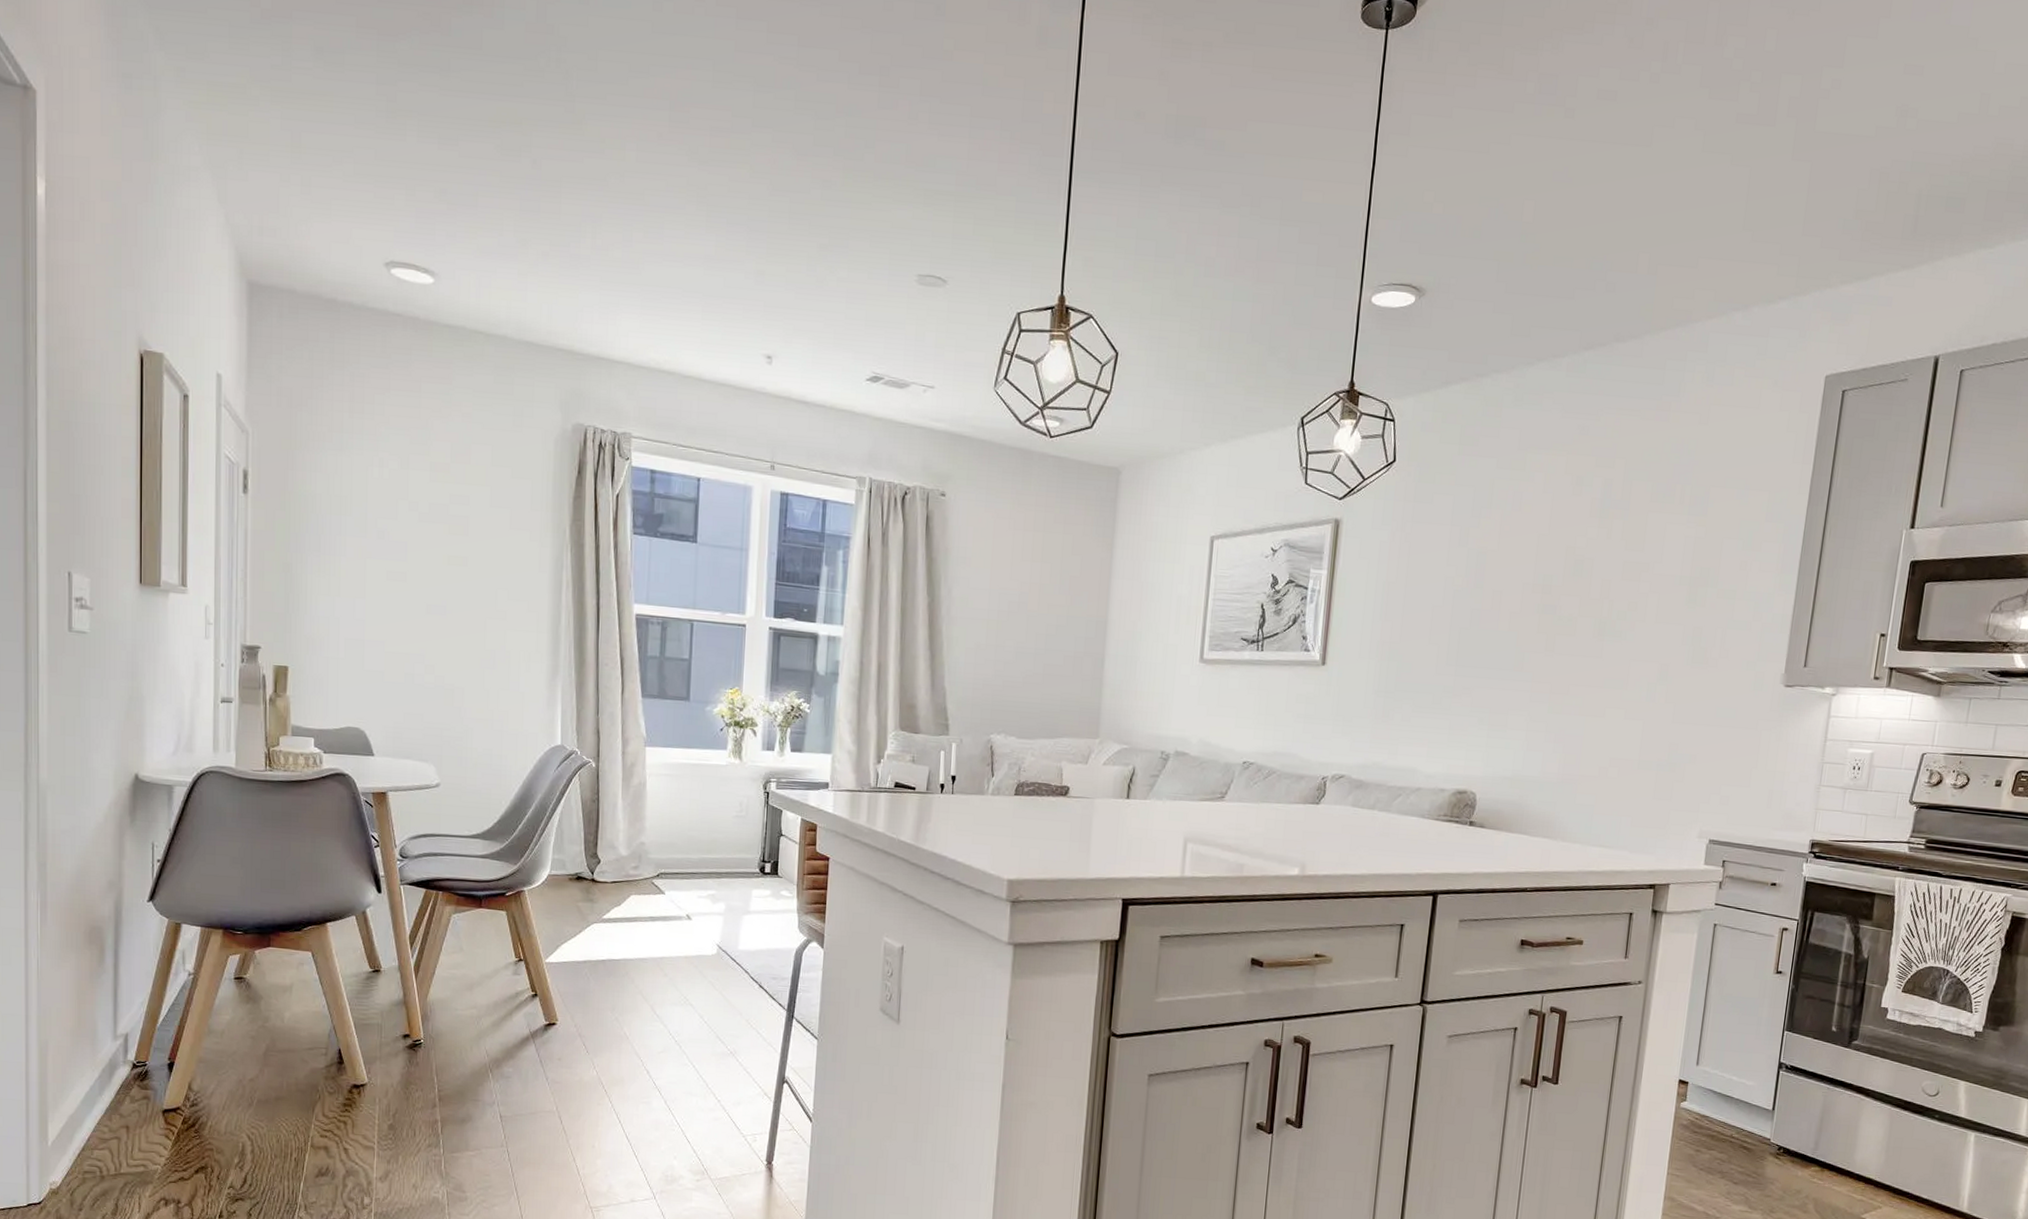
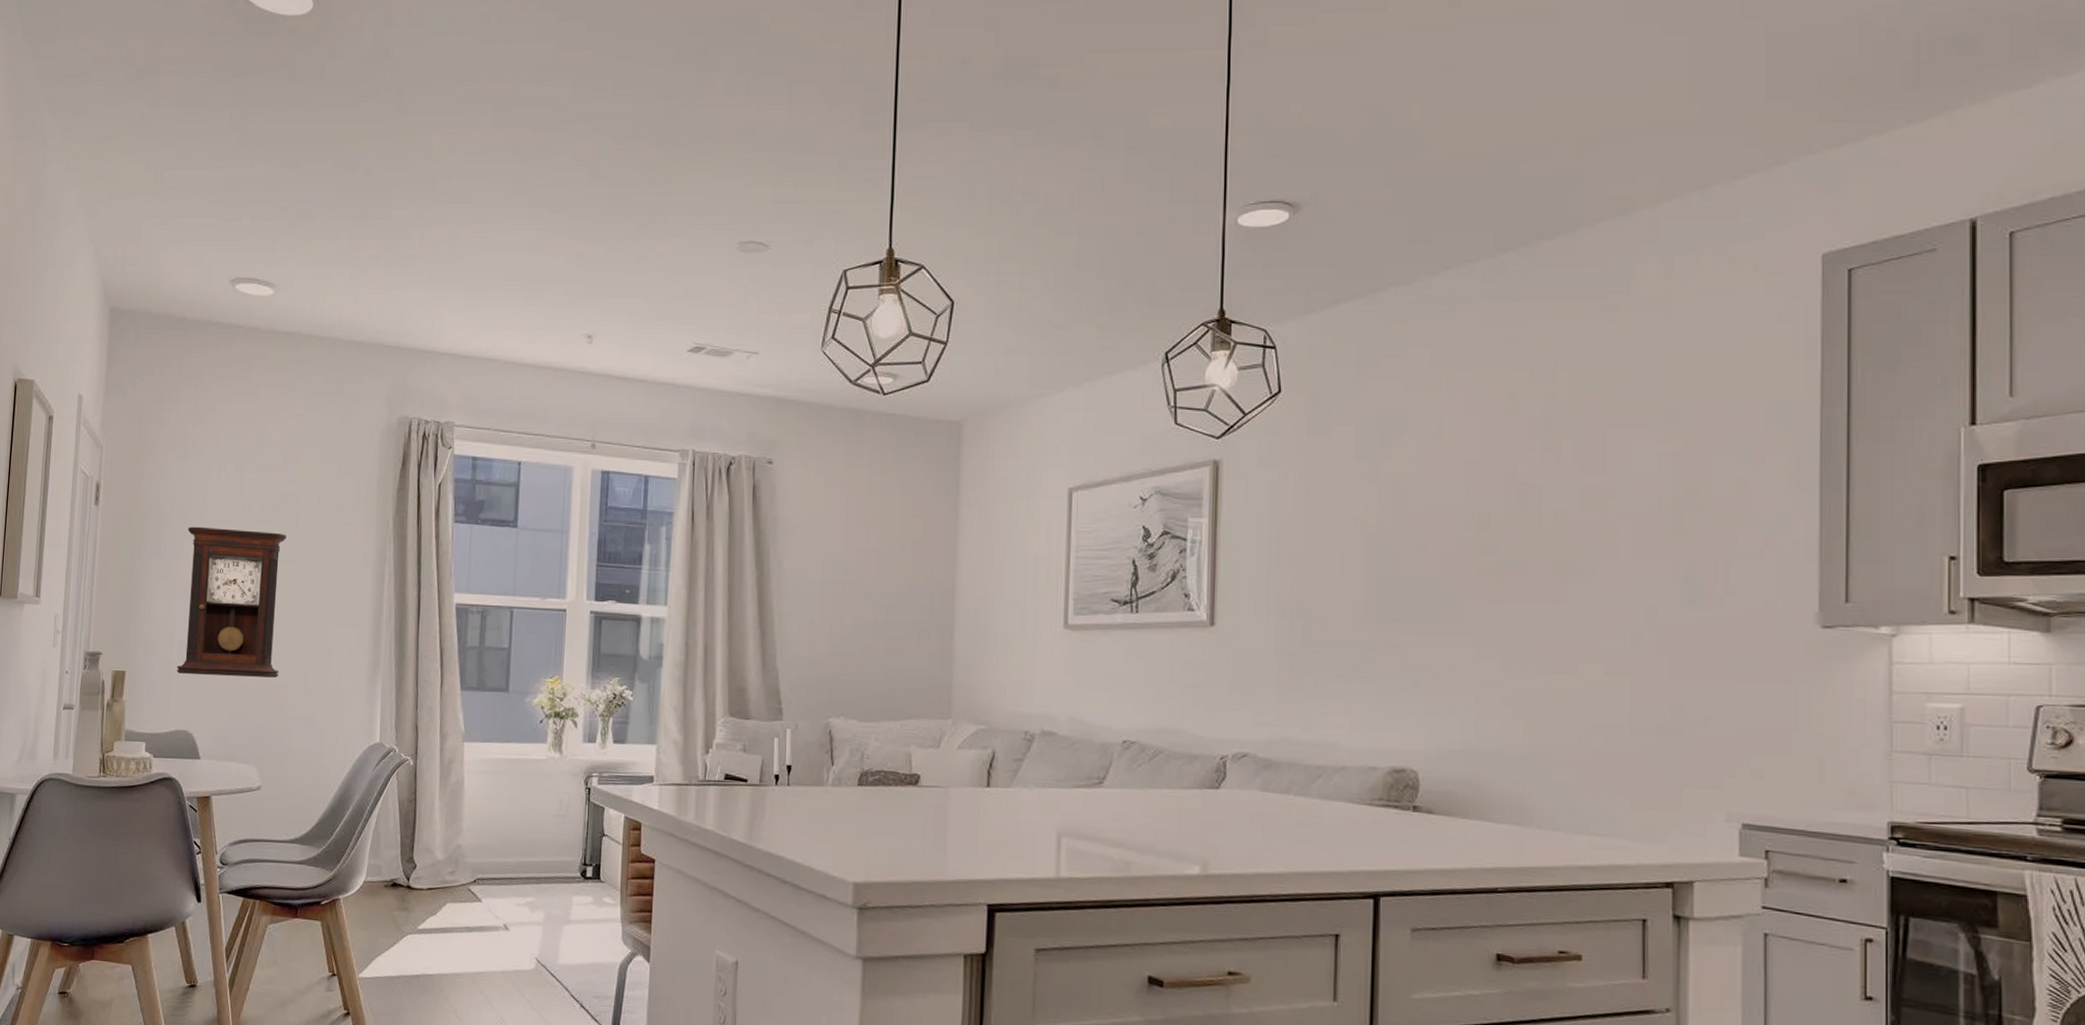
pendulum clock: none [344,522,457,679] -> present [176,526,286,678]

